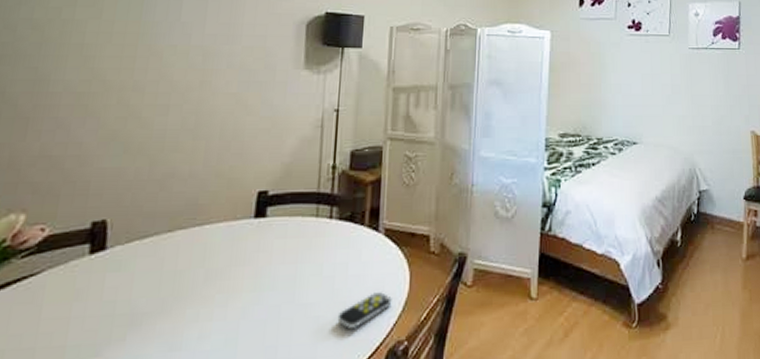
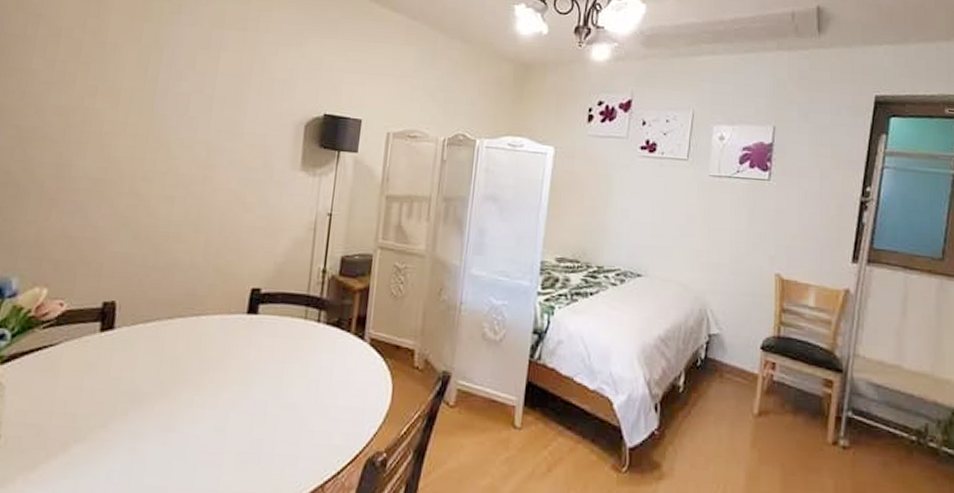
remote control: present [337,291,392,329] -> none [320,399,374,433]

